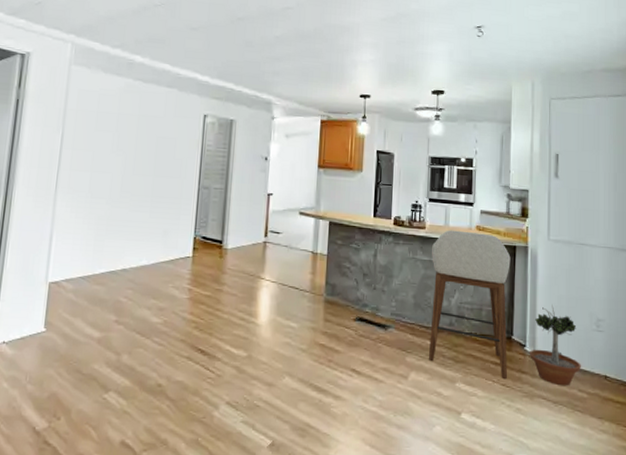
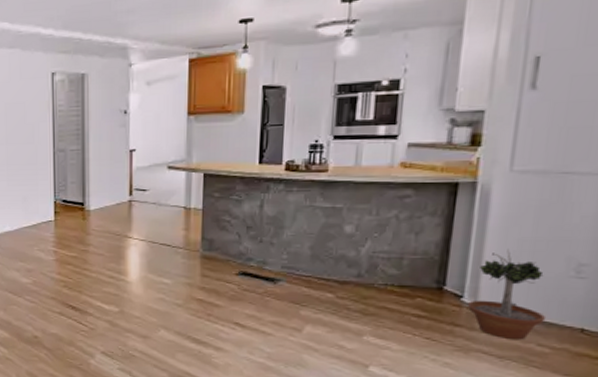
bar stool: present [429,230,511,380] -> none [329,170,450,333]

